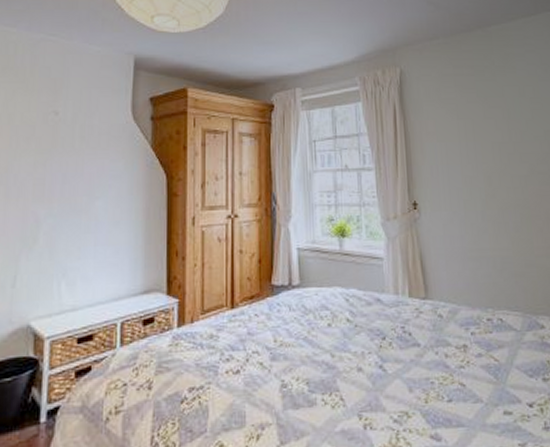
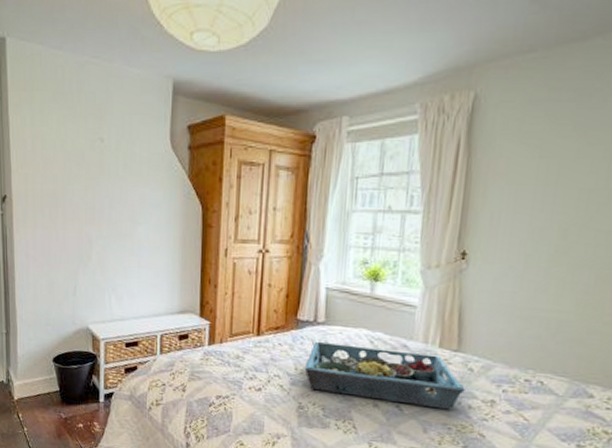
serving tray: none [284,305,439,363] -> present [304,342,465,410]

